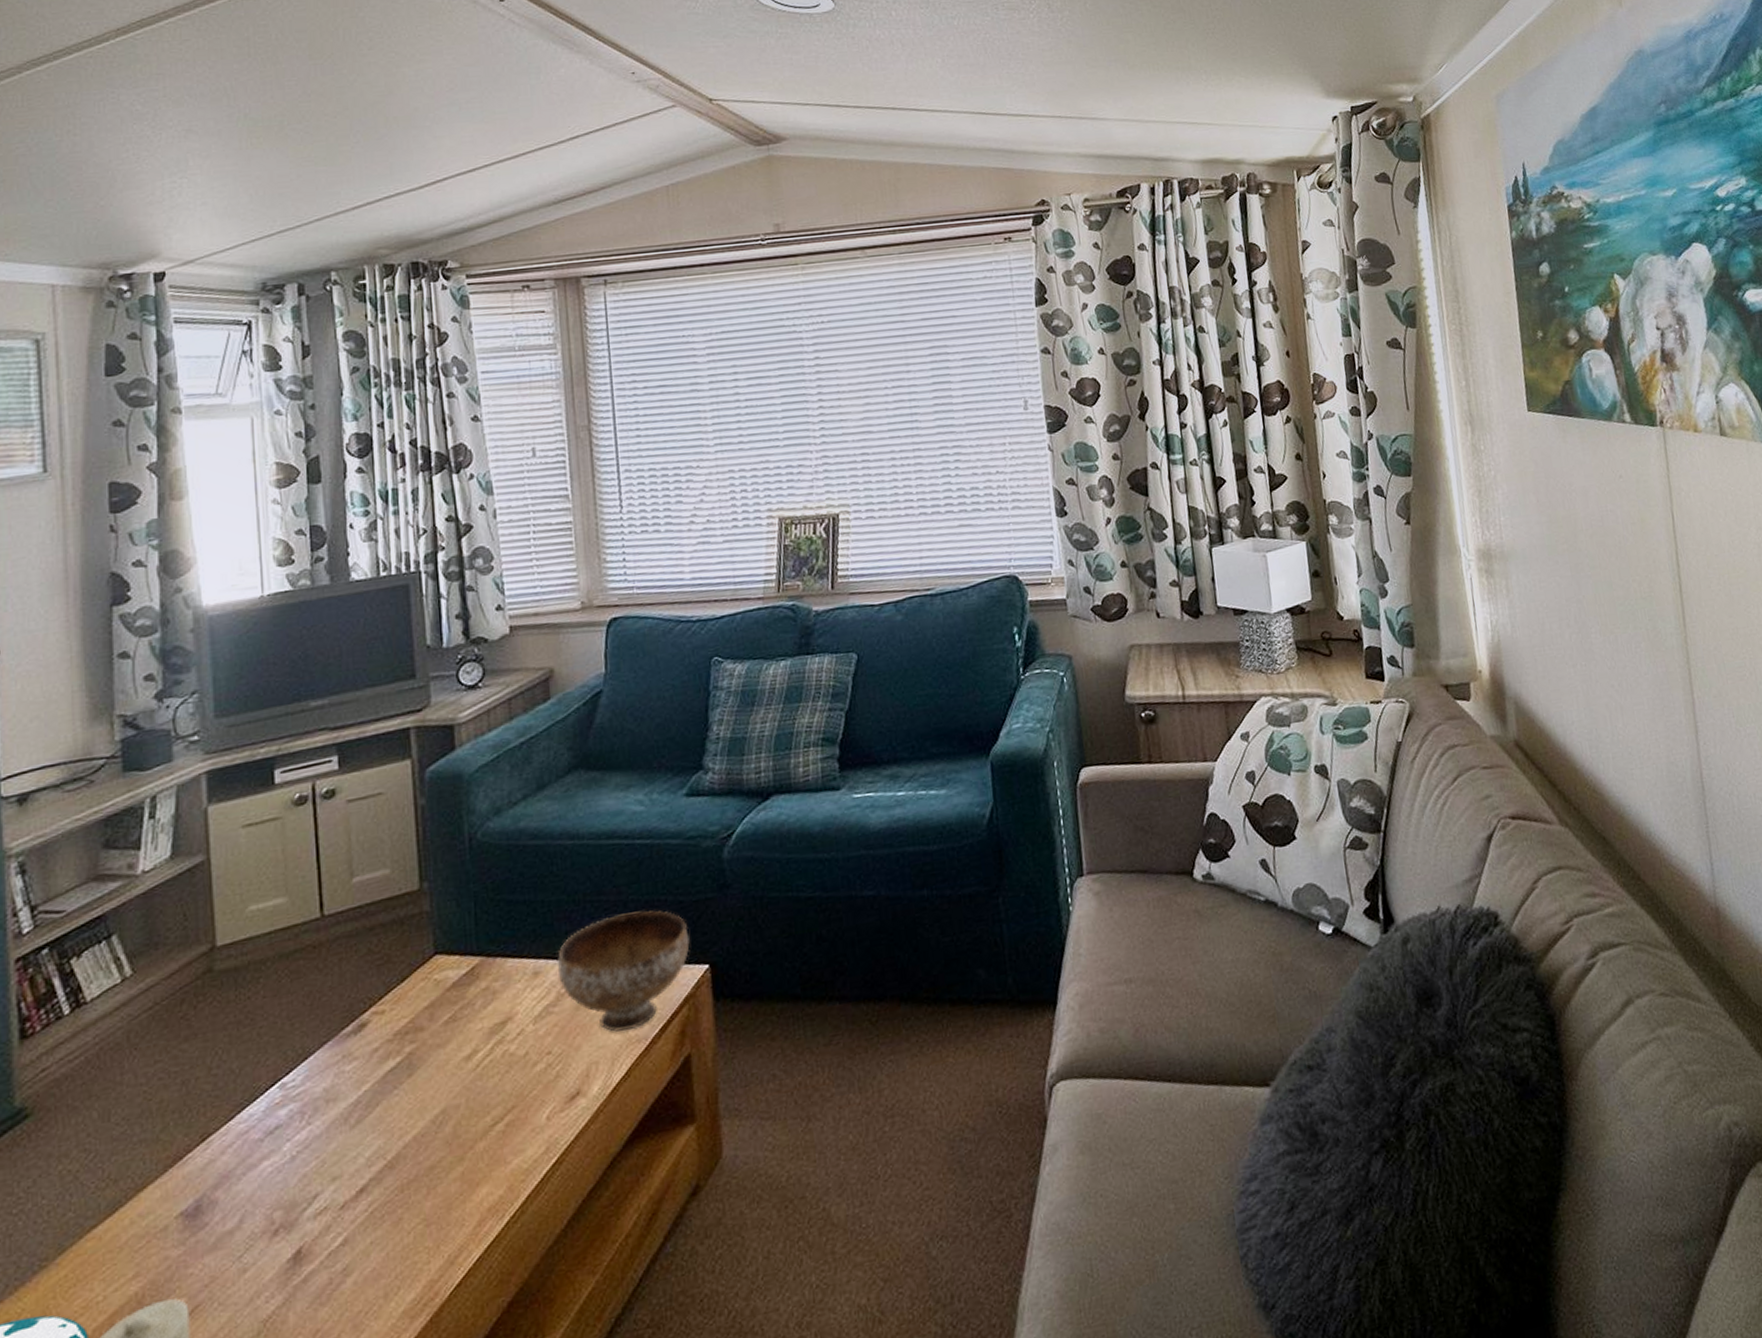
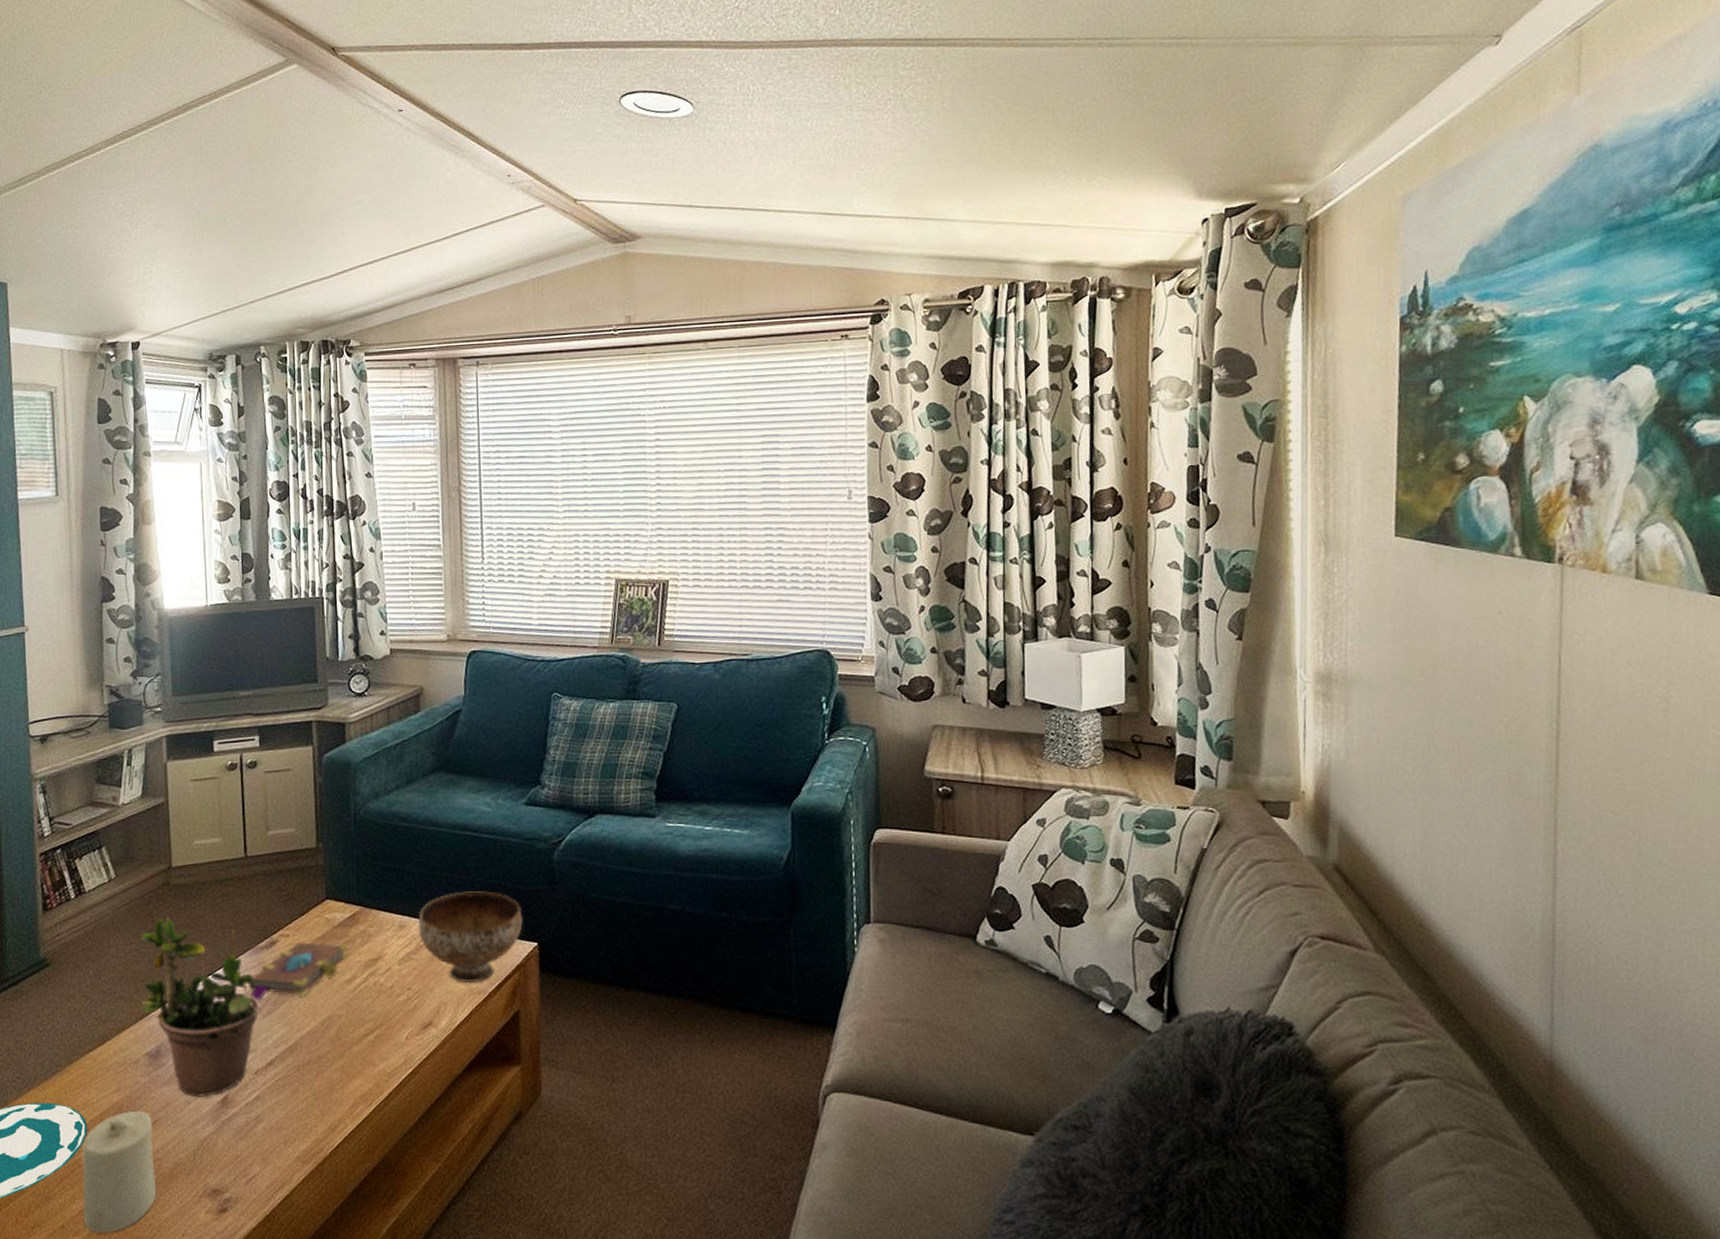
potted plant: none [169,992,347,1261] -> present [140,901,261,1097]
book: none [330,1009,468,1108] -> present [249,942,350,1001]

